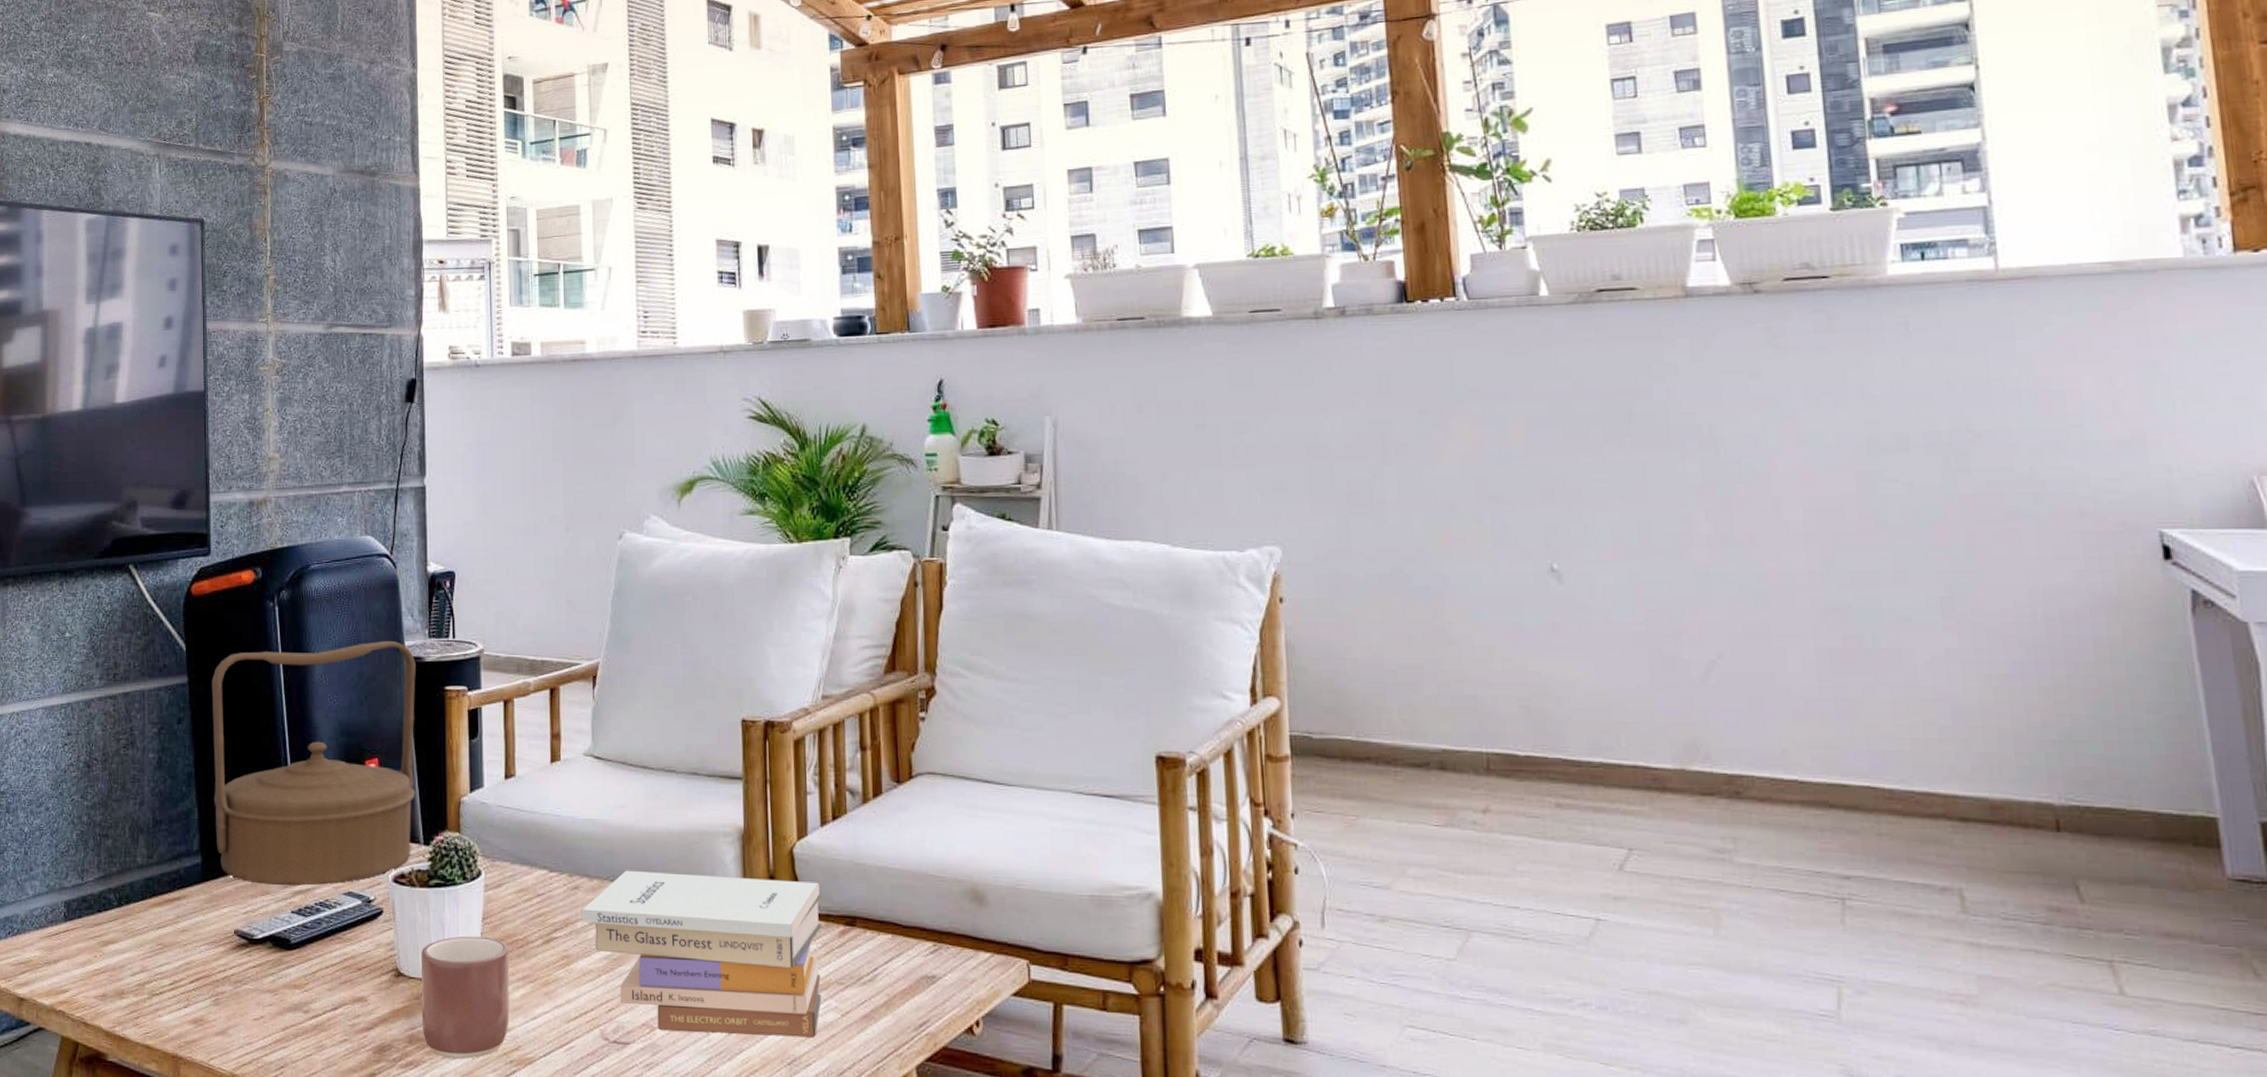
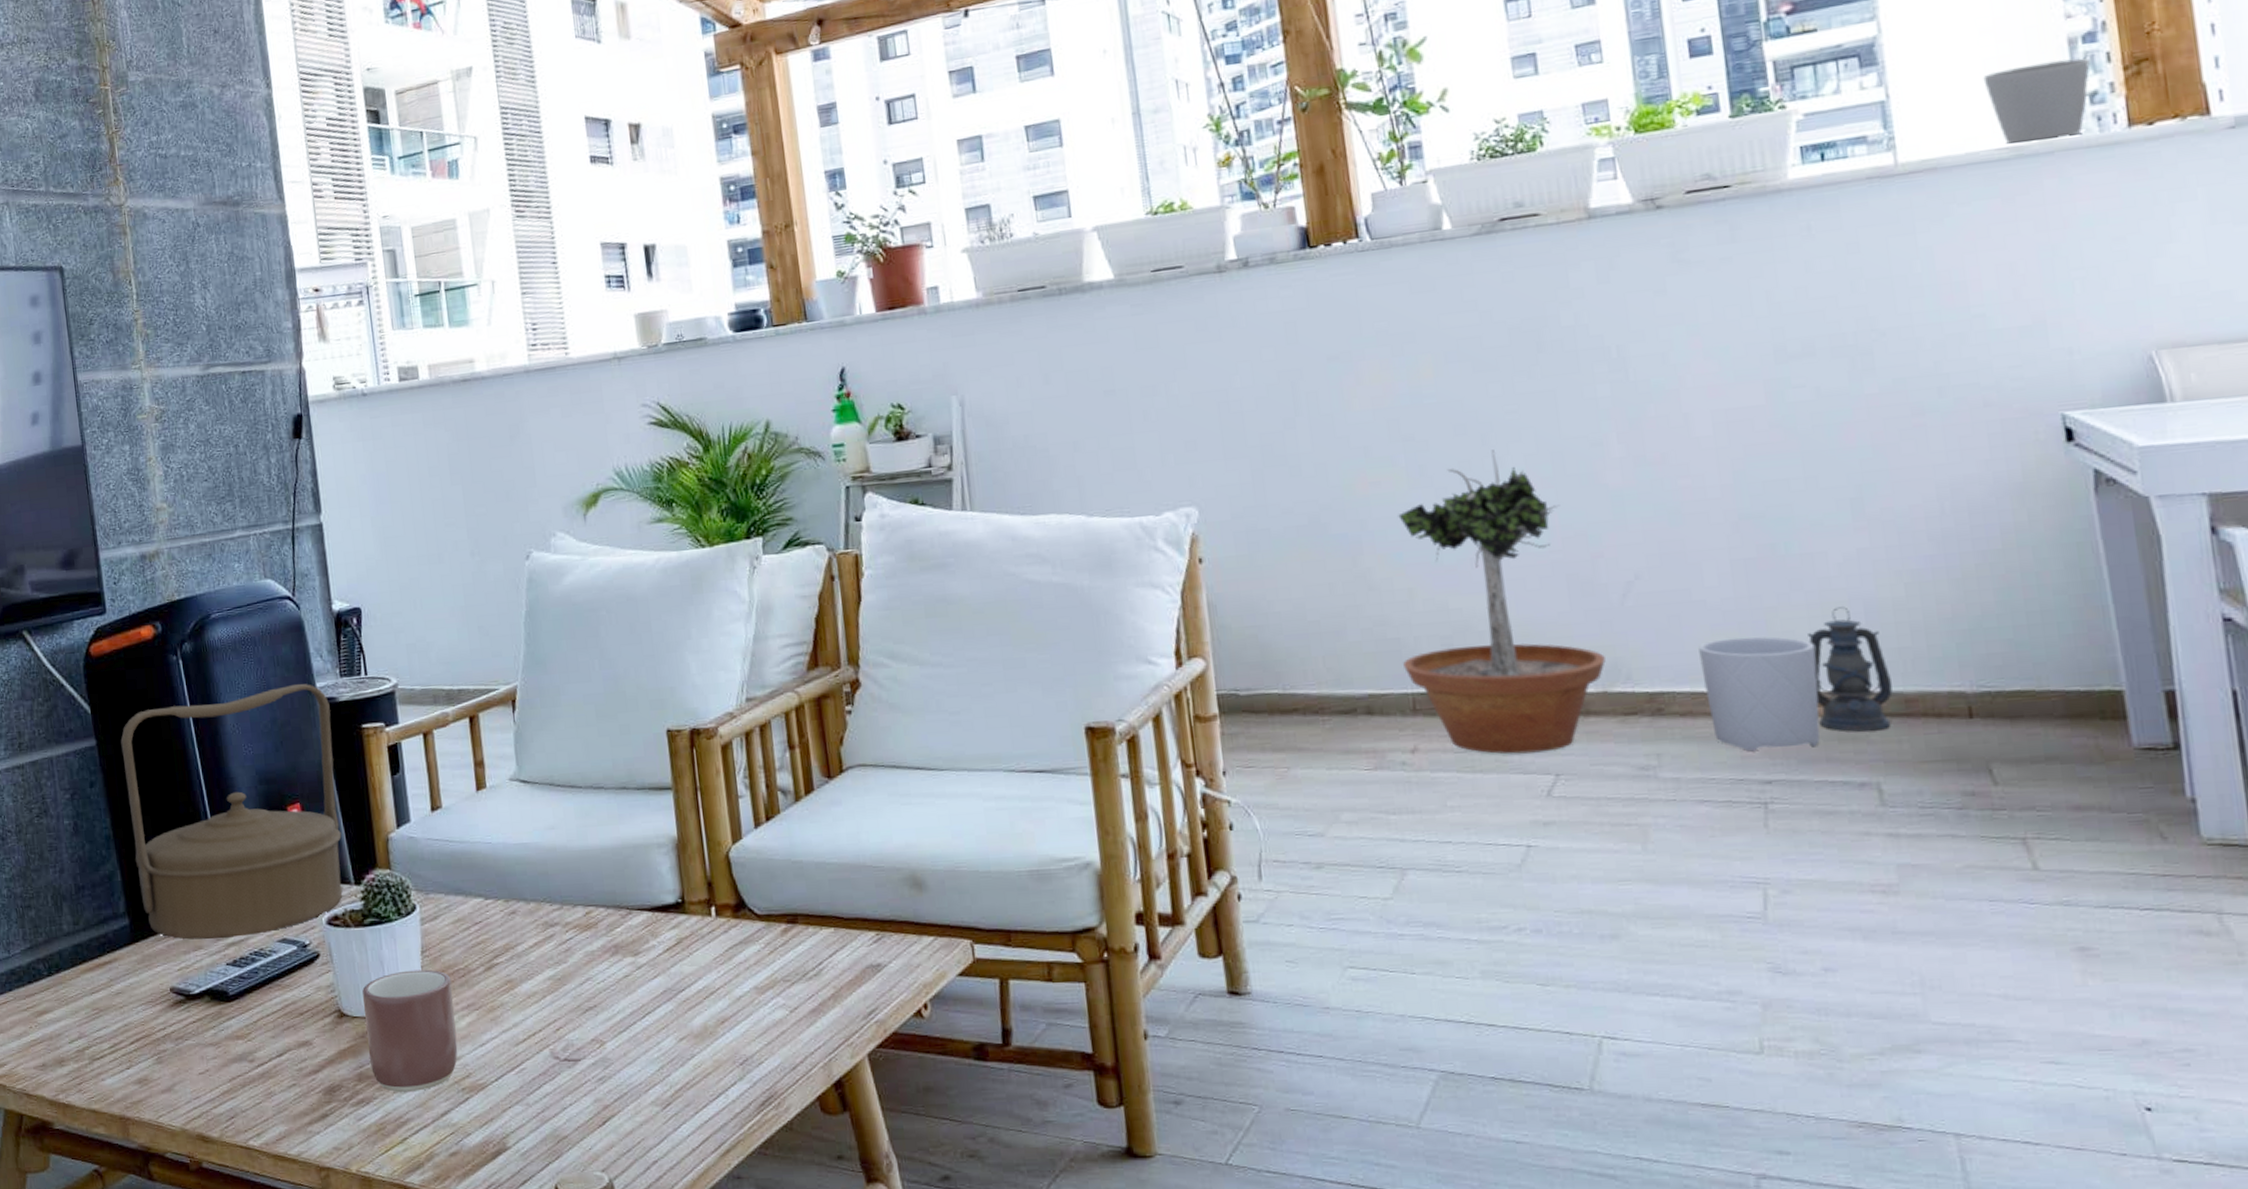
books: present [581,870,823,1037] -> none [520,884,769,1043]
potted tree: none [1479,516,1684,825] -> present [1398,449,1606,754]
planter: none [1780,727,1902,846] -> present [1698,636,1820,752]
lantern: none [1892,705,1978,835] -> present [1808,607,1893,732]
flower pot: none [2087,180,2196,260] -> present [1983,58,2091,144]

